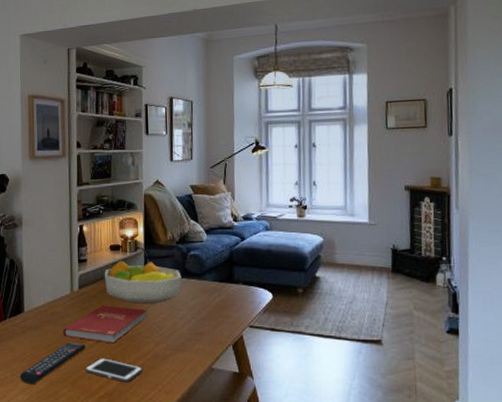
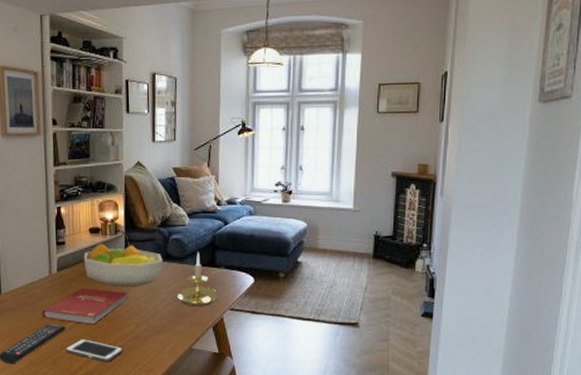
candle holder: none [196,268,237,324] -> present [178,252,218,307]

